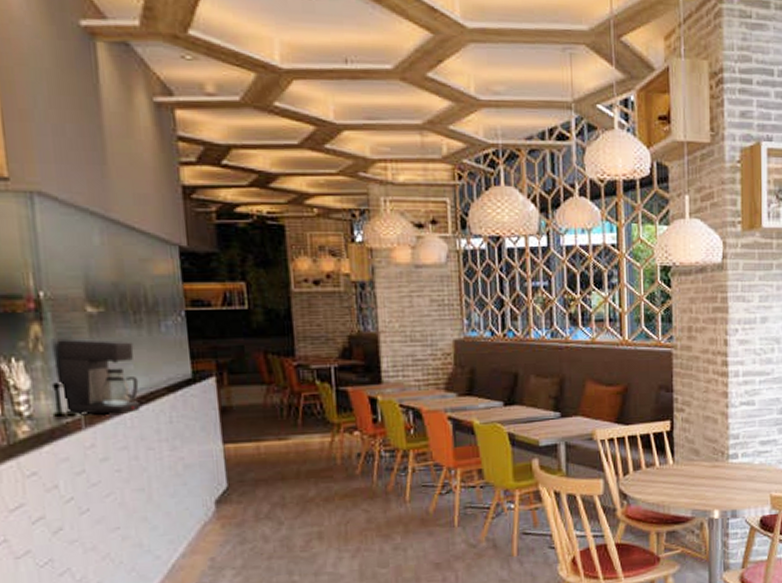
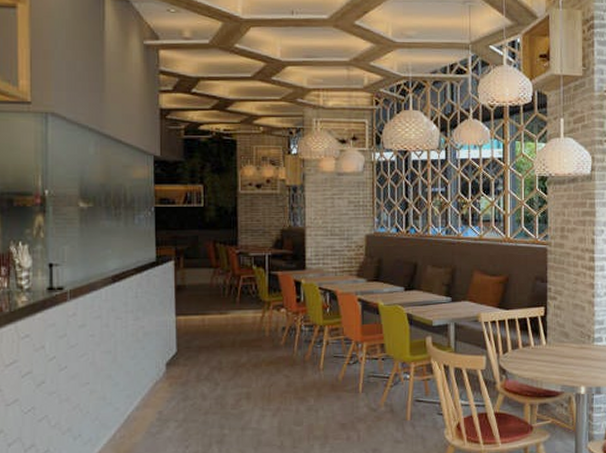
coffee maker: present [57,339,141,416] -> none [52,228,114,290]

